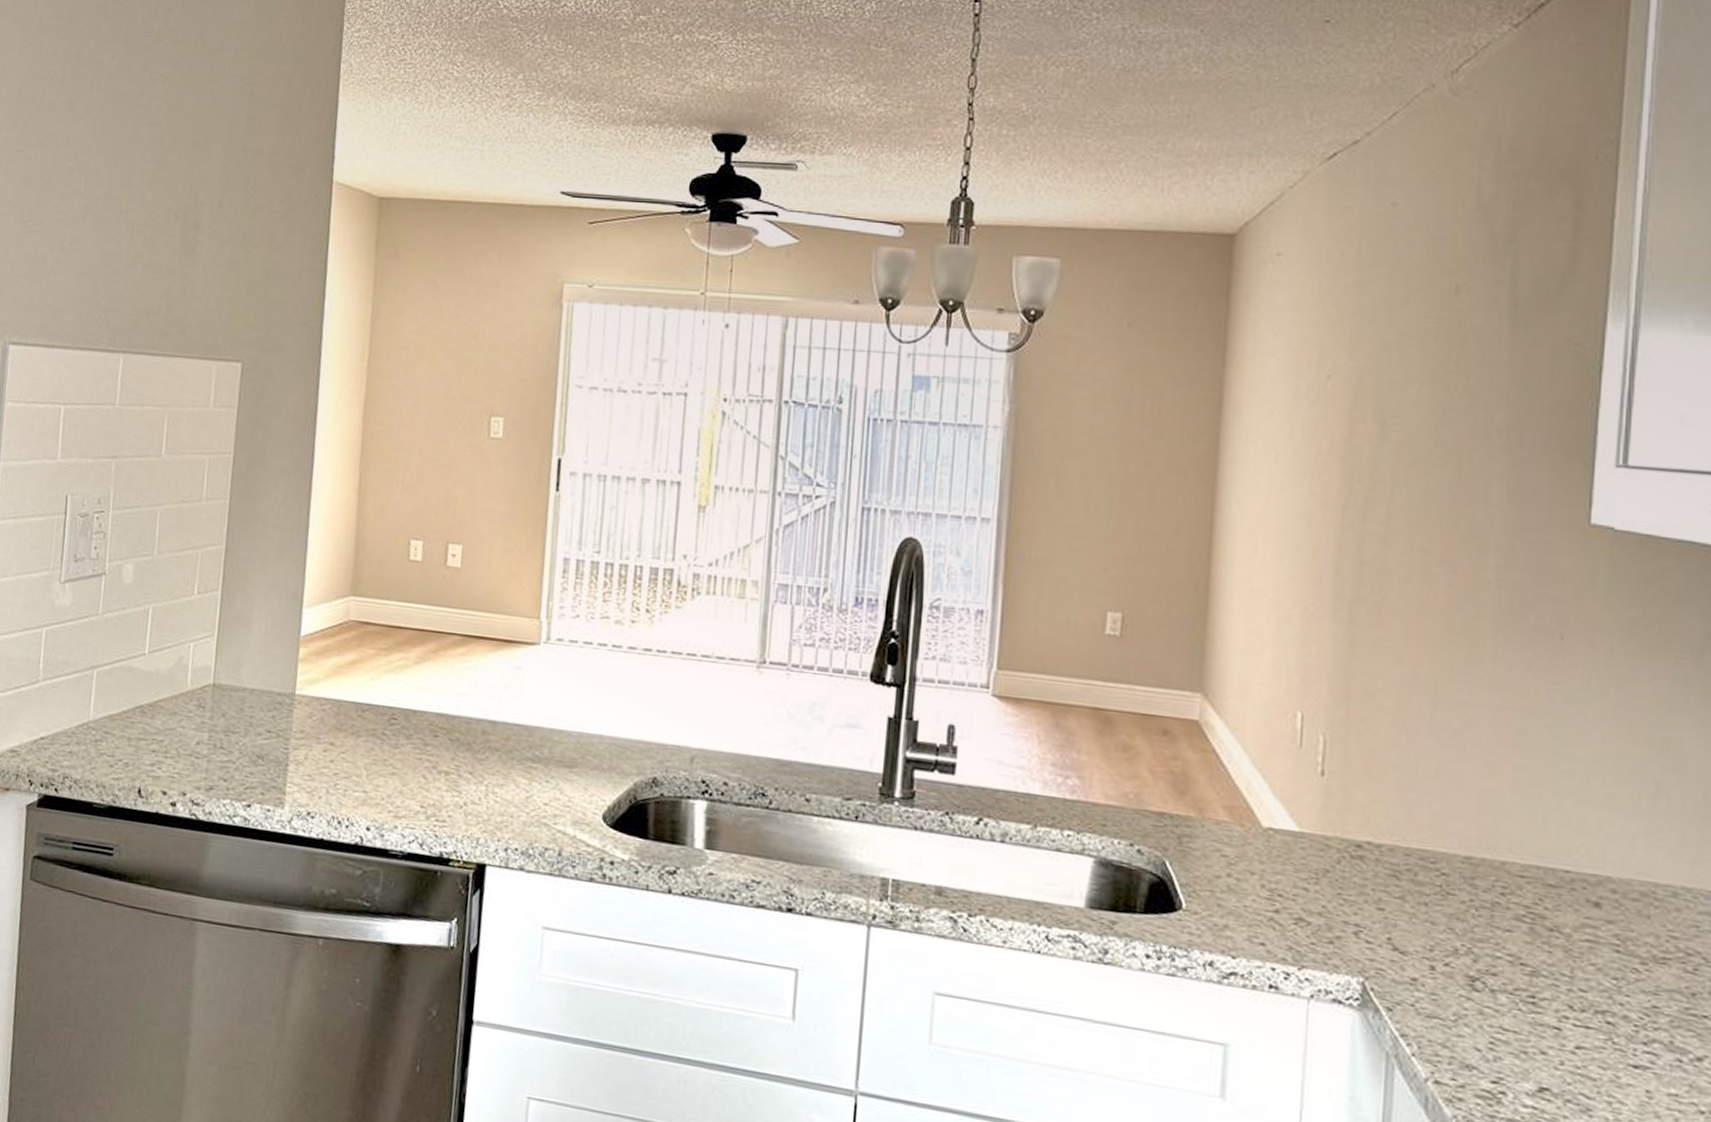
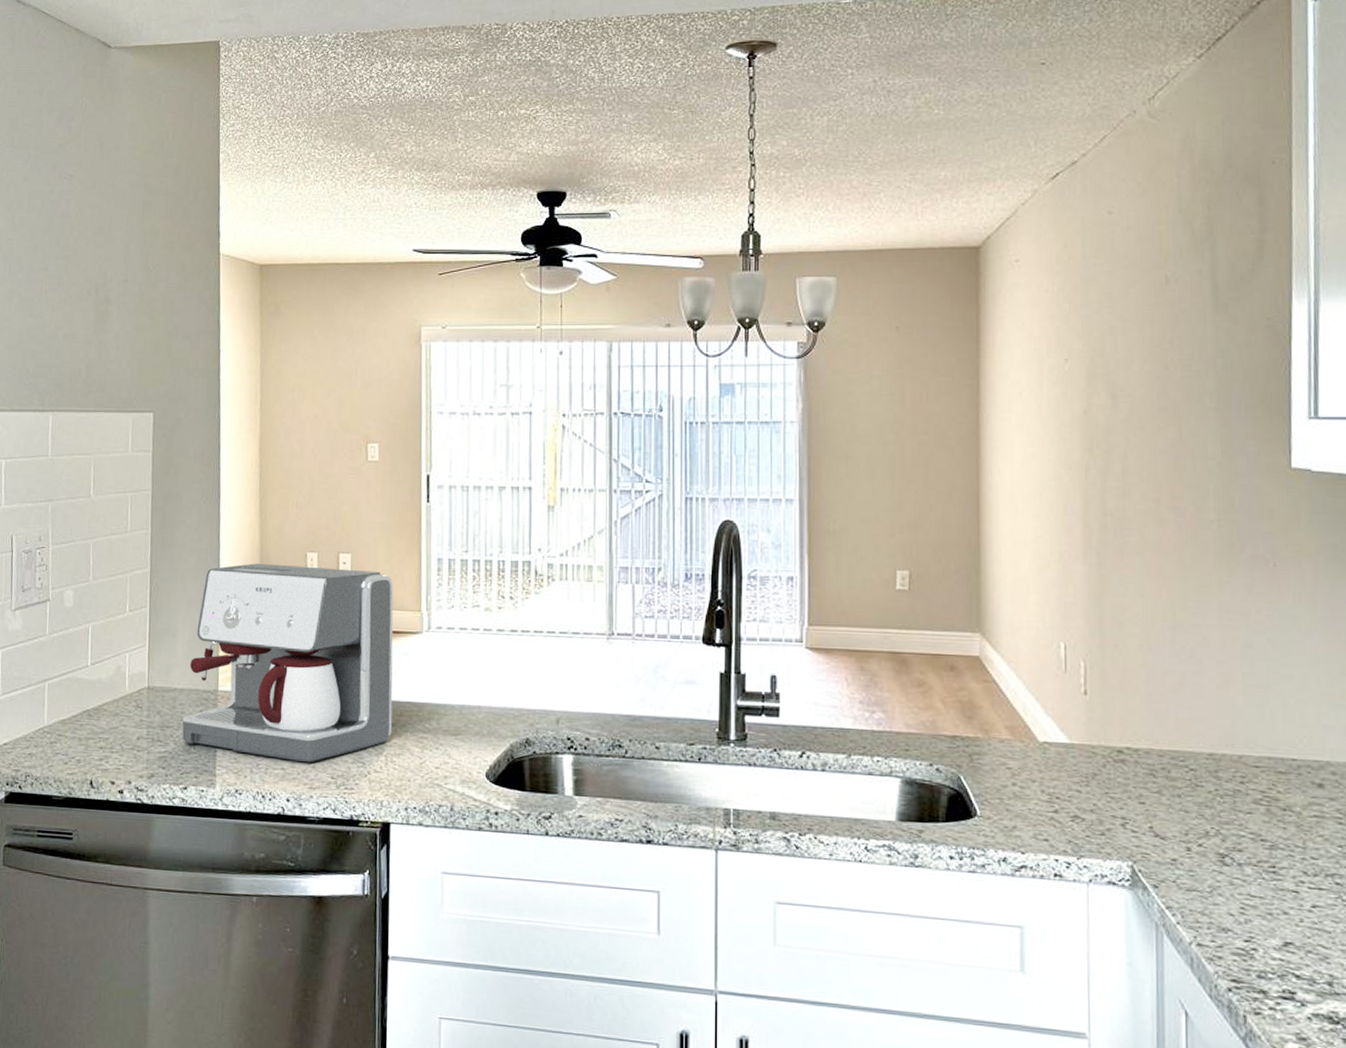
coffee maker: none [249,548,510,787] -> present [182,563,394,763]

